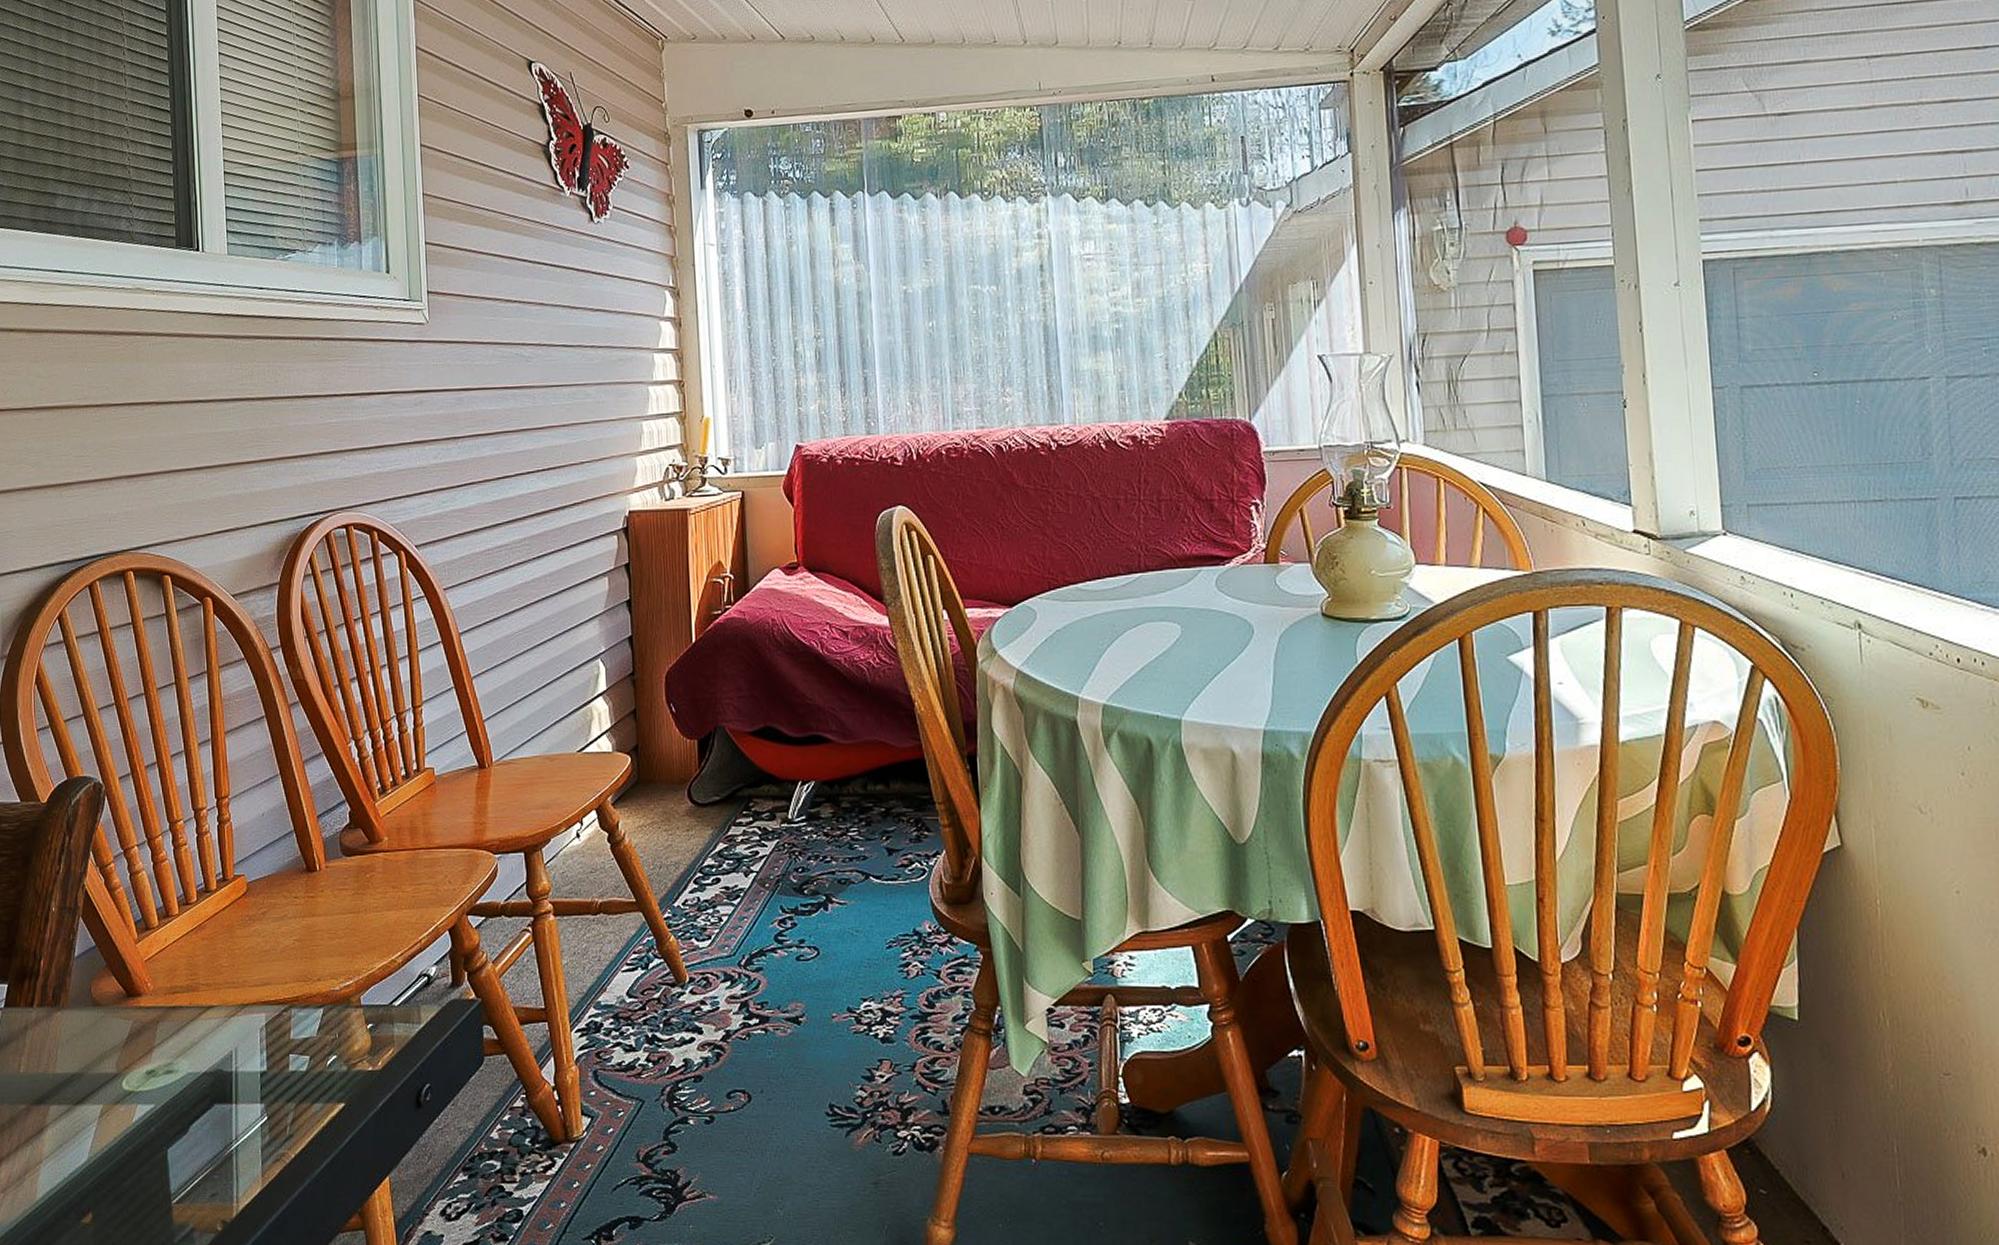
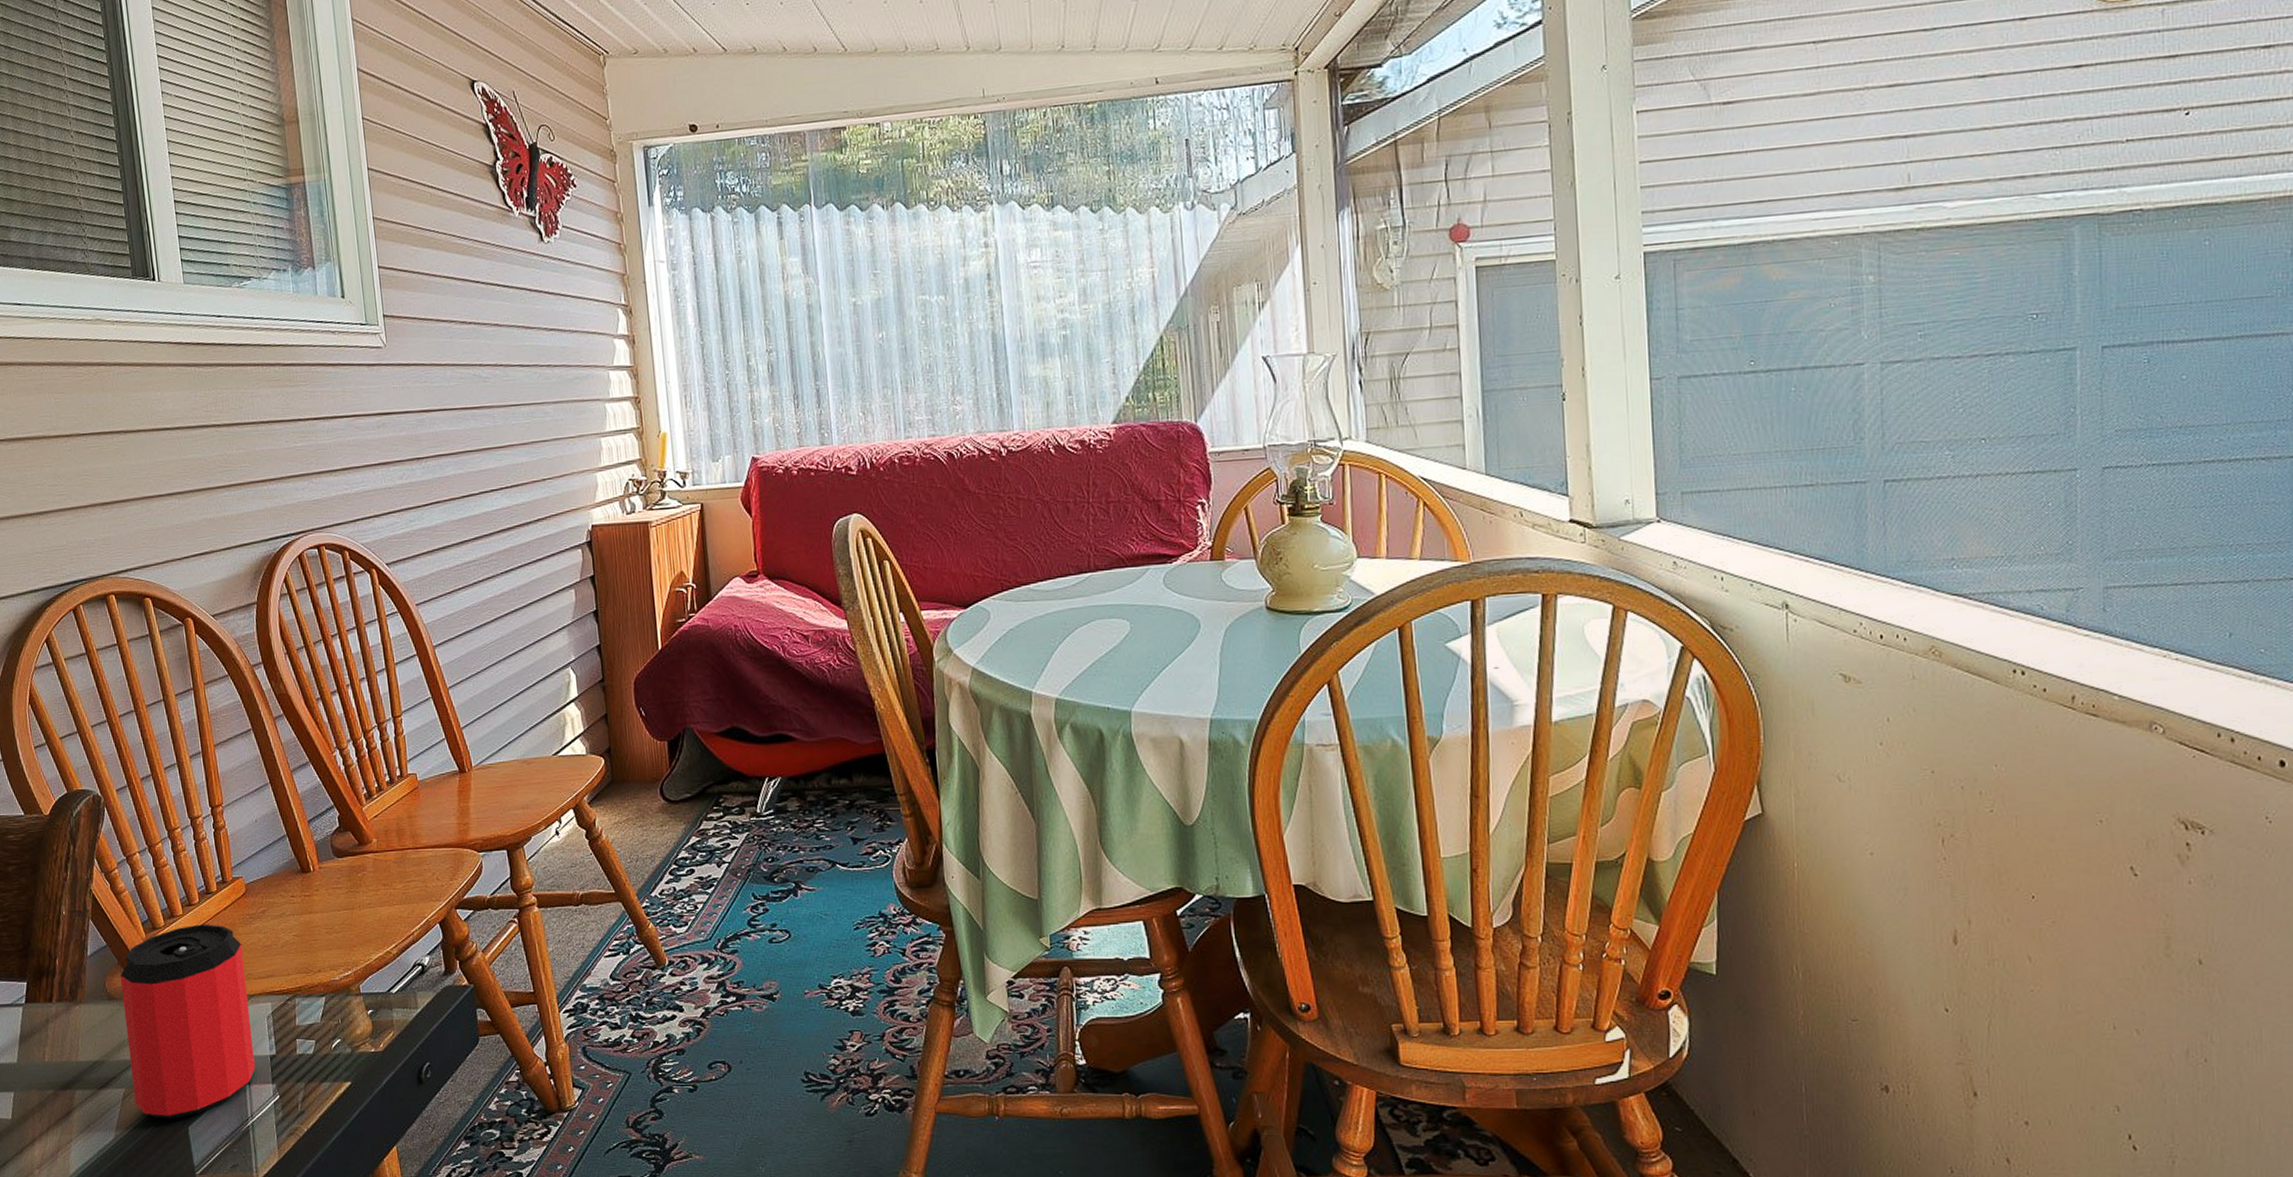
can: none [107,925,244,1140] -> present [120,924,256,1119]

